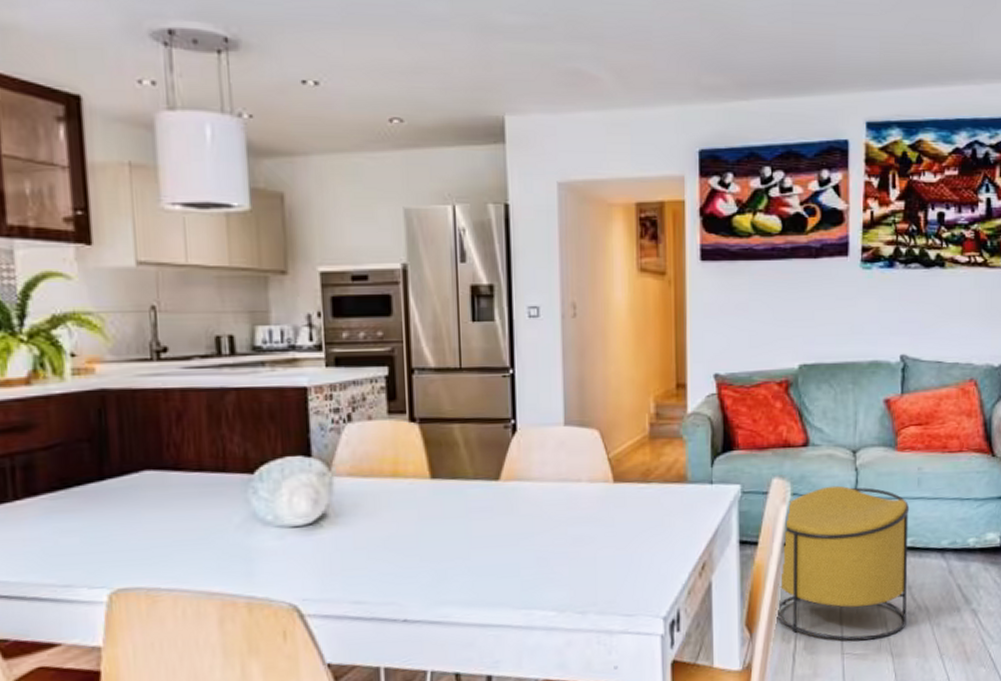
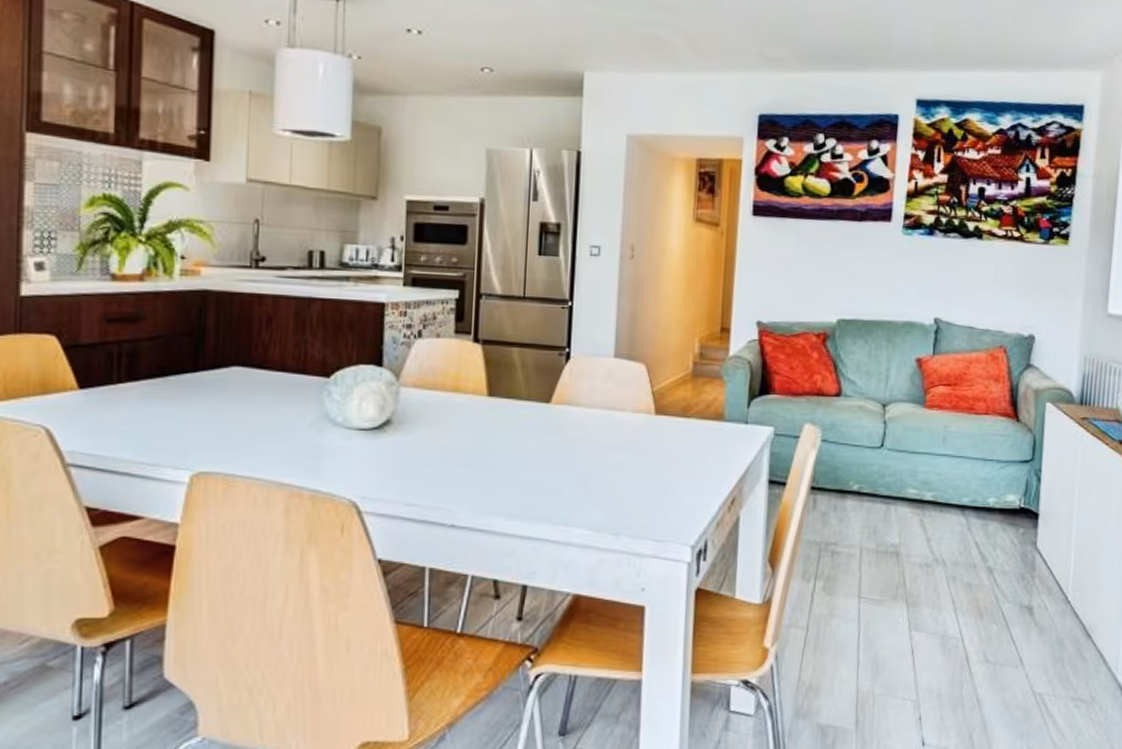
ottoman: present [775,485,910,641] -> none [798,436,934,588]

